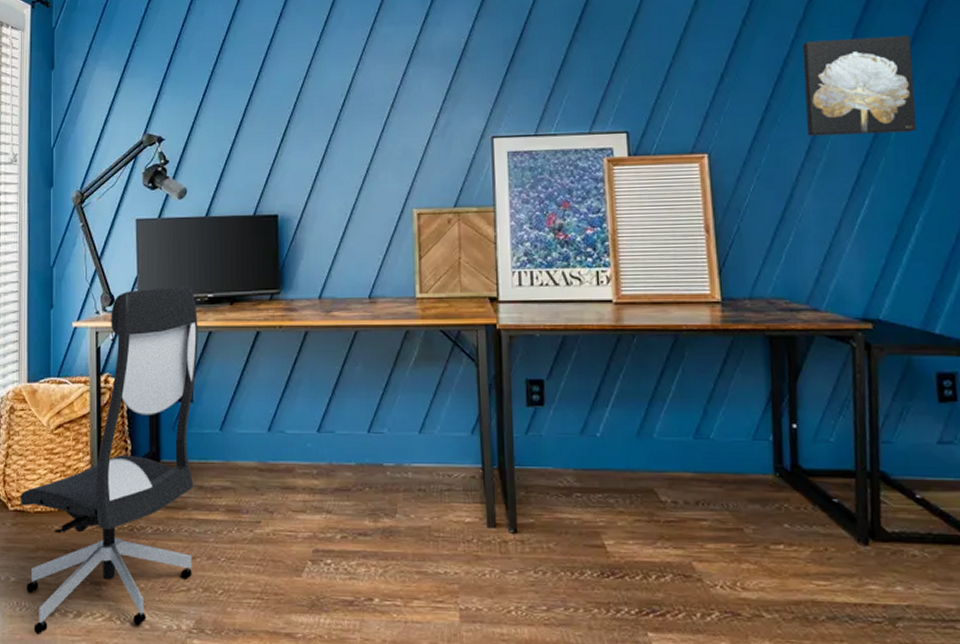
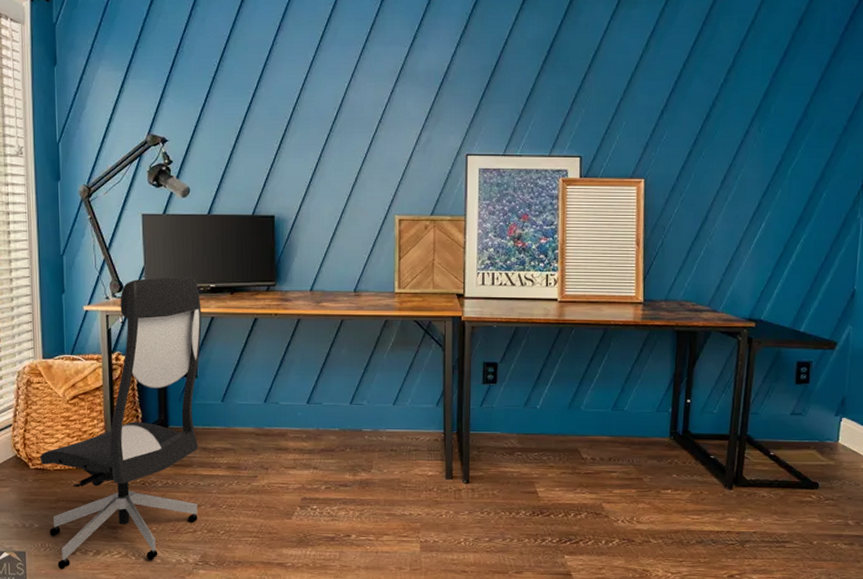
wall art: present [802,35,917,136] -> none [724,86,813,169]

